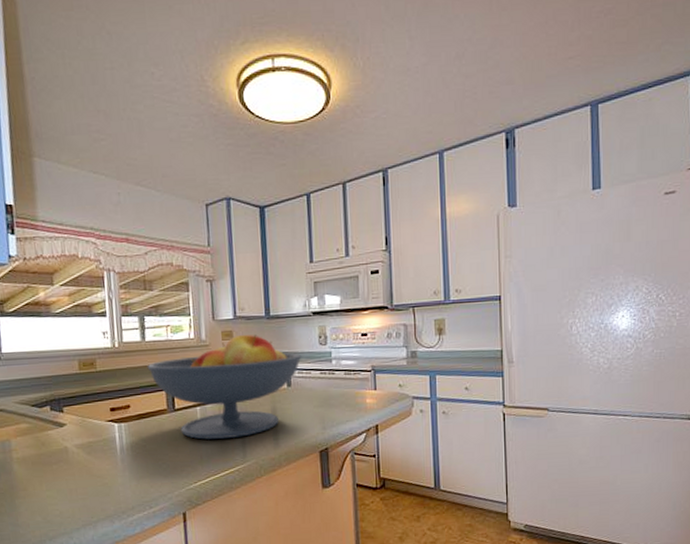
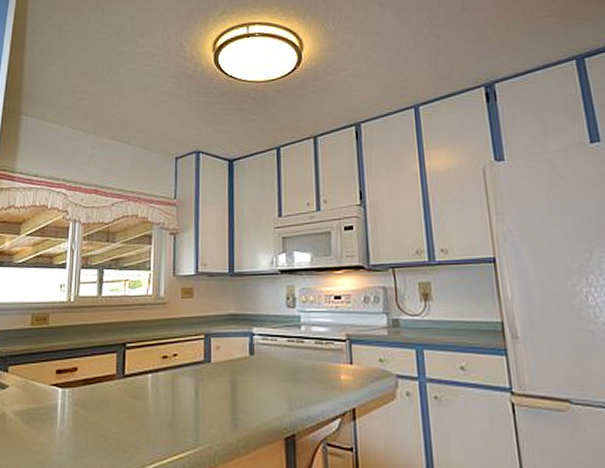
fruit bowl: present [147,334,302,440] -> none [100,292,267,414]

